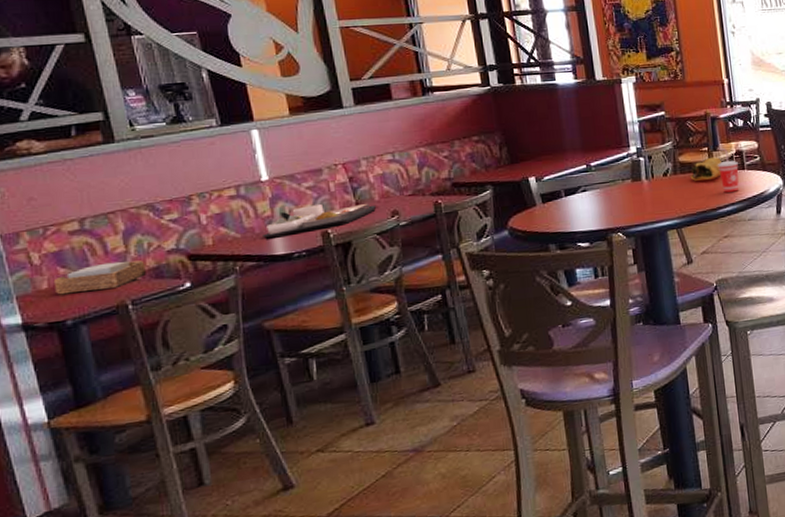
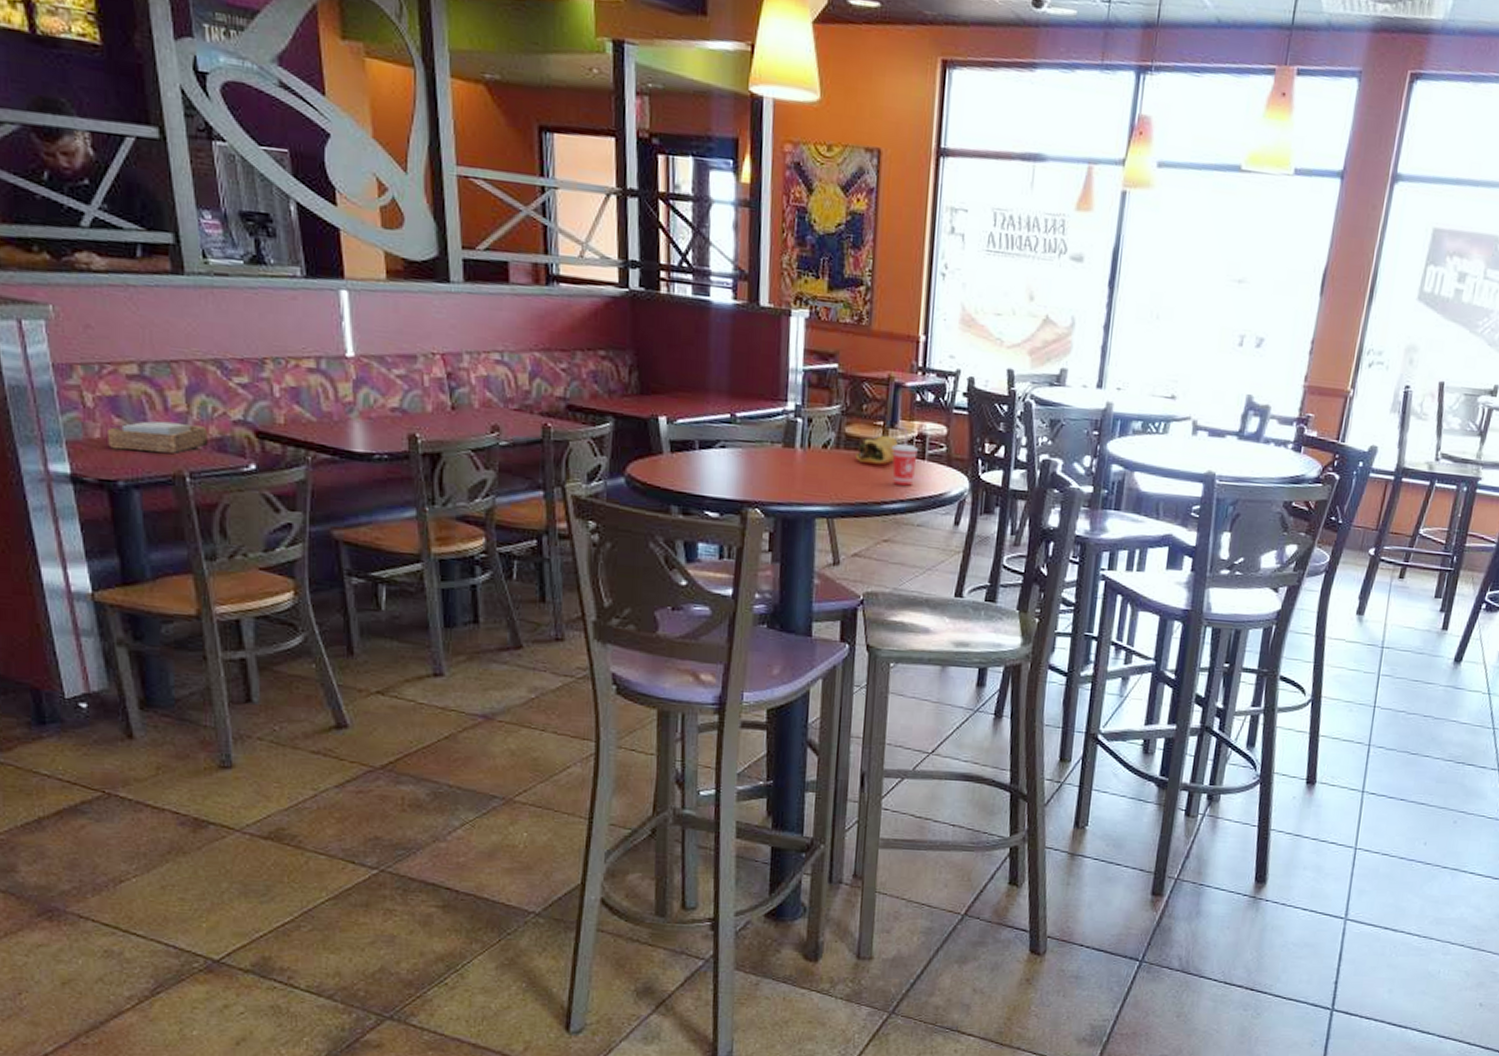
food tray: present [263,203,376,240] -> none [341,398,474,433]

